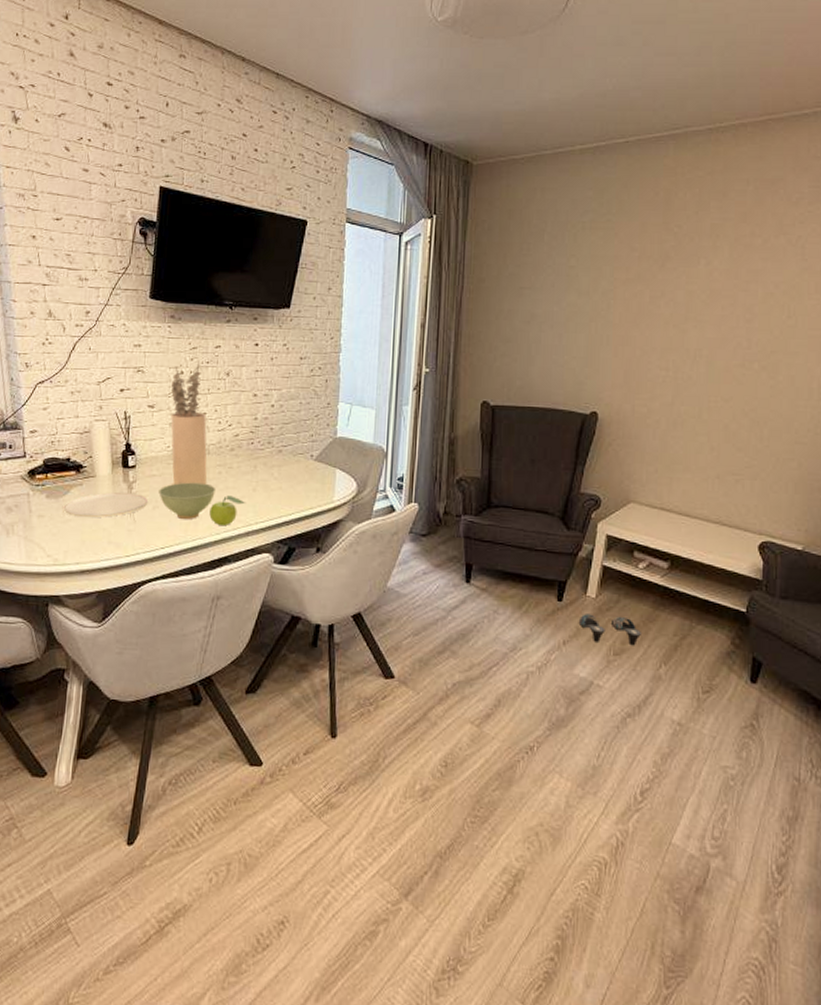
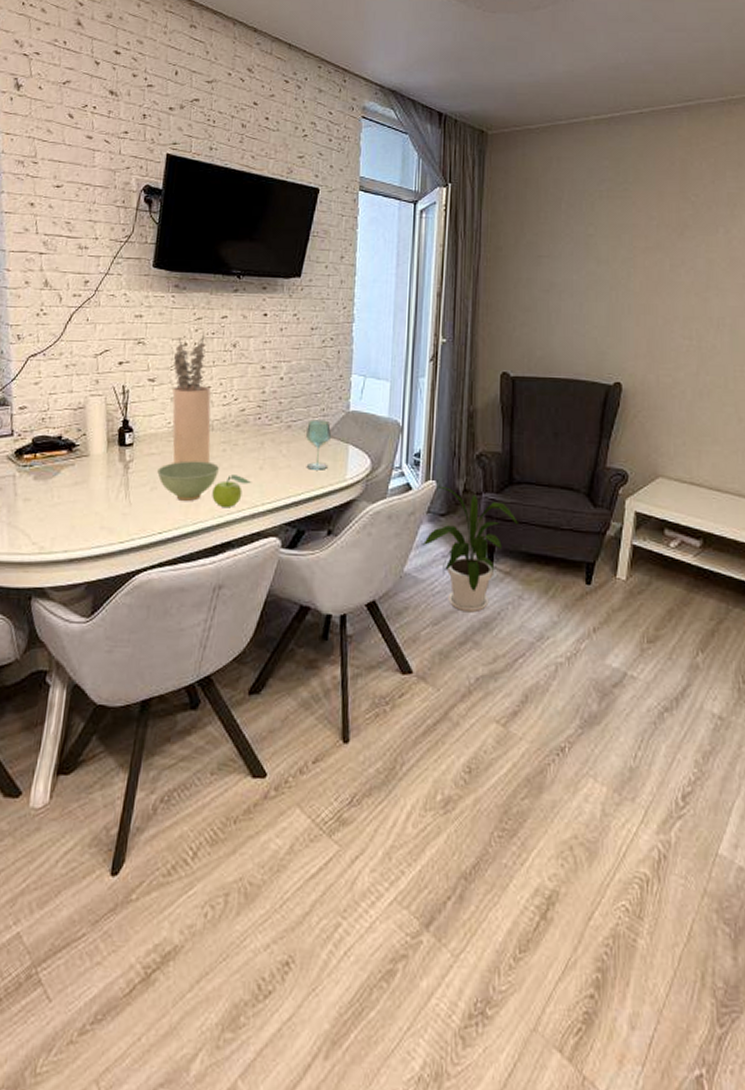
plate: present [63,491,149,518] -> none [52,471,146,501]
wine glass: none [295,445,320,492] -> present [305,420,332,470]
house plant: none [404,508,495,625] -> present [422,485,518,613]
slippers: present [580,614,641,646] -> none [610,598,675,632]

